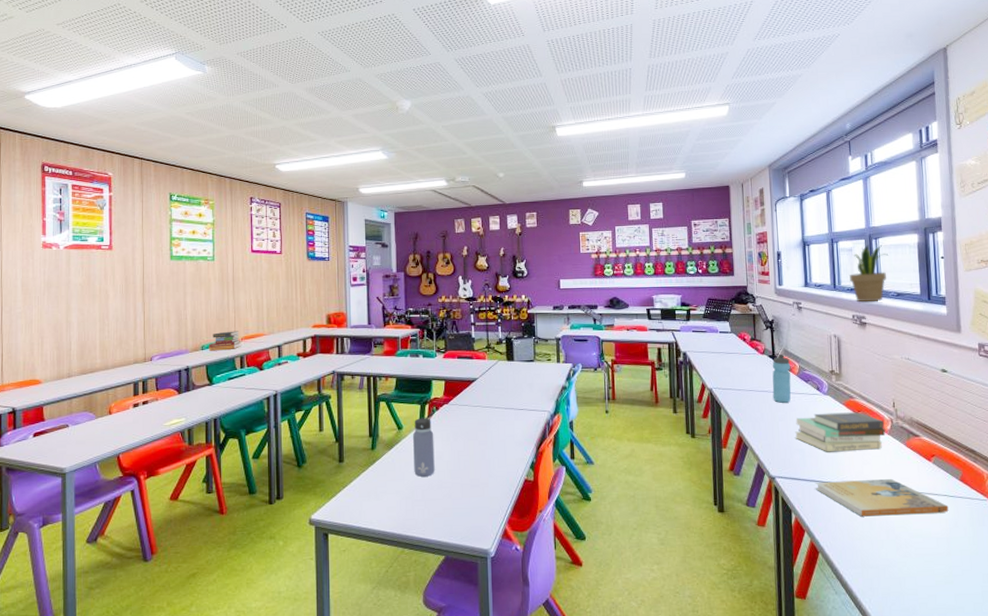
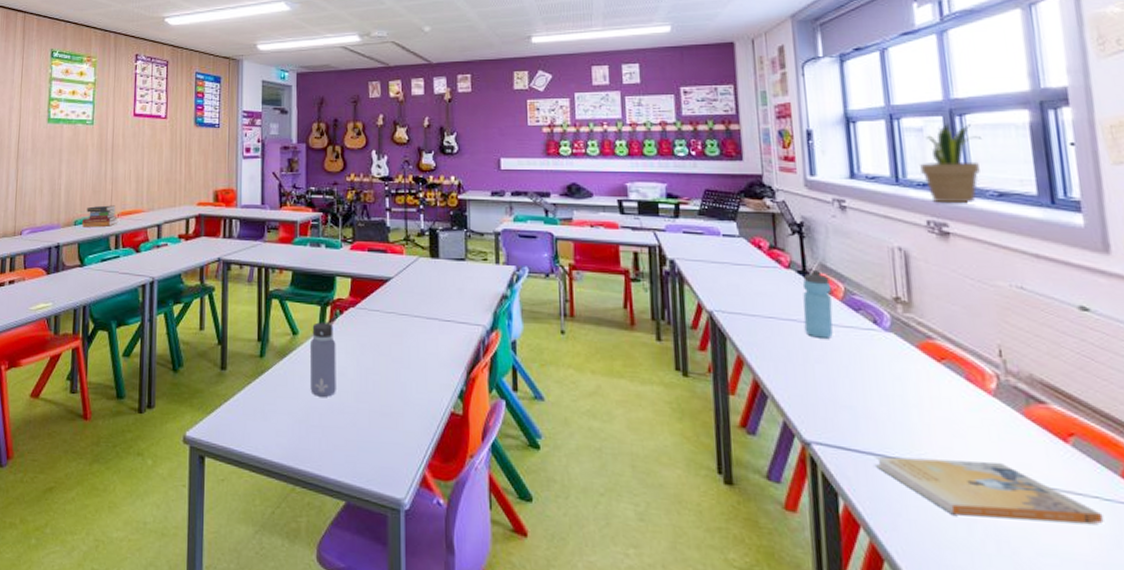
books: present [794,412,886,452] -> none [840,356,988,417]

